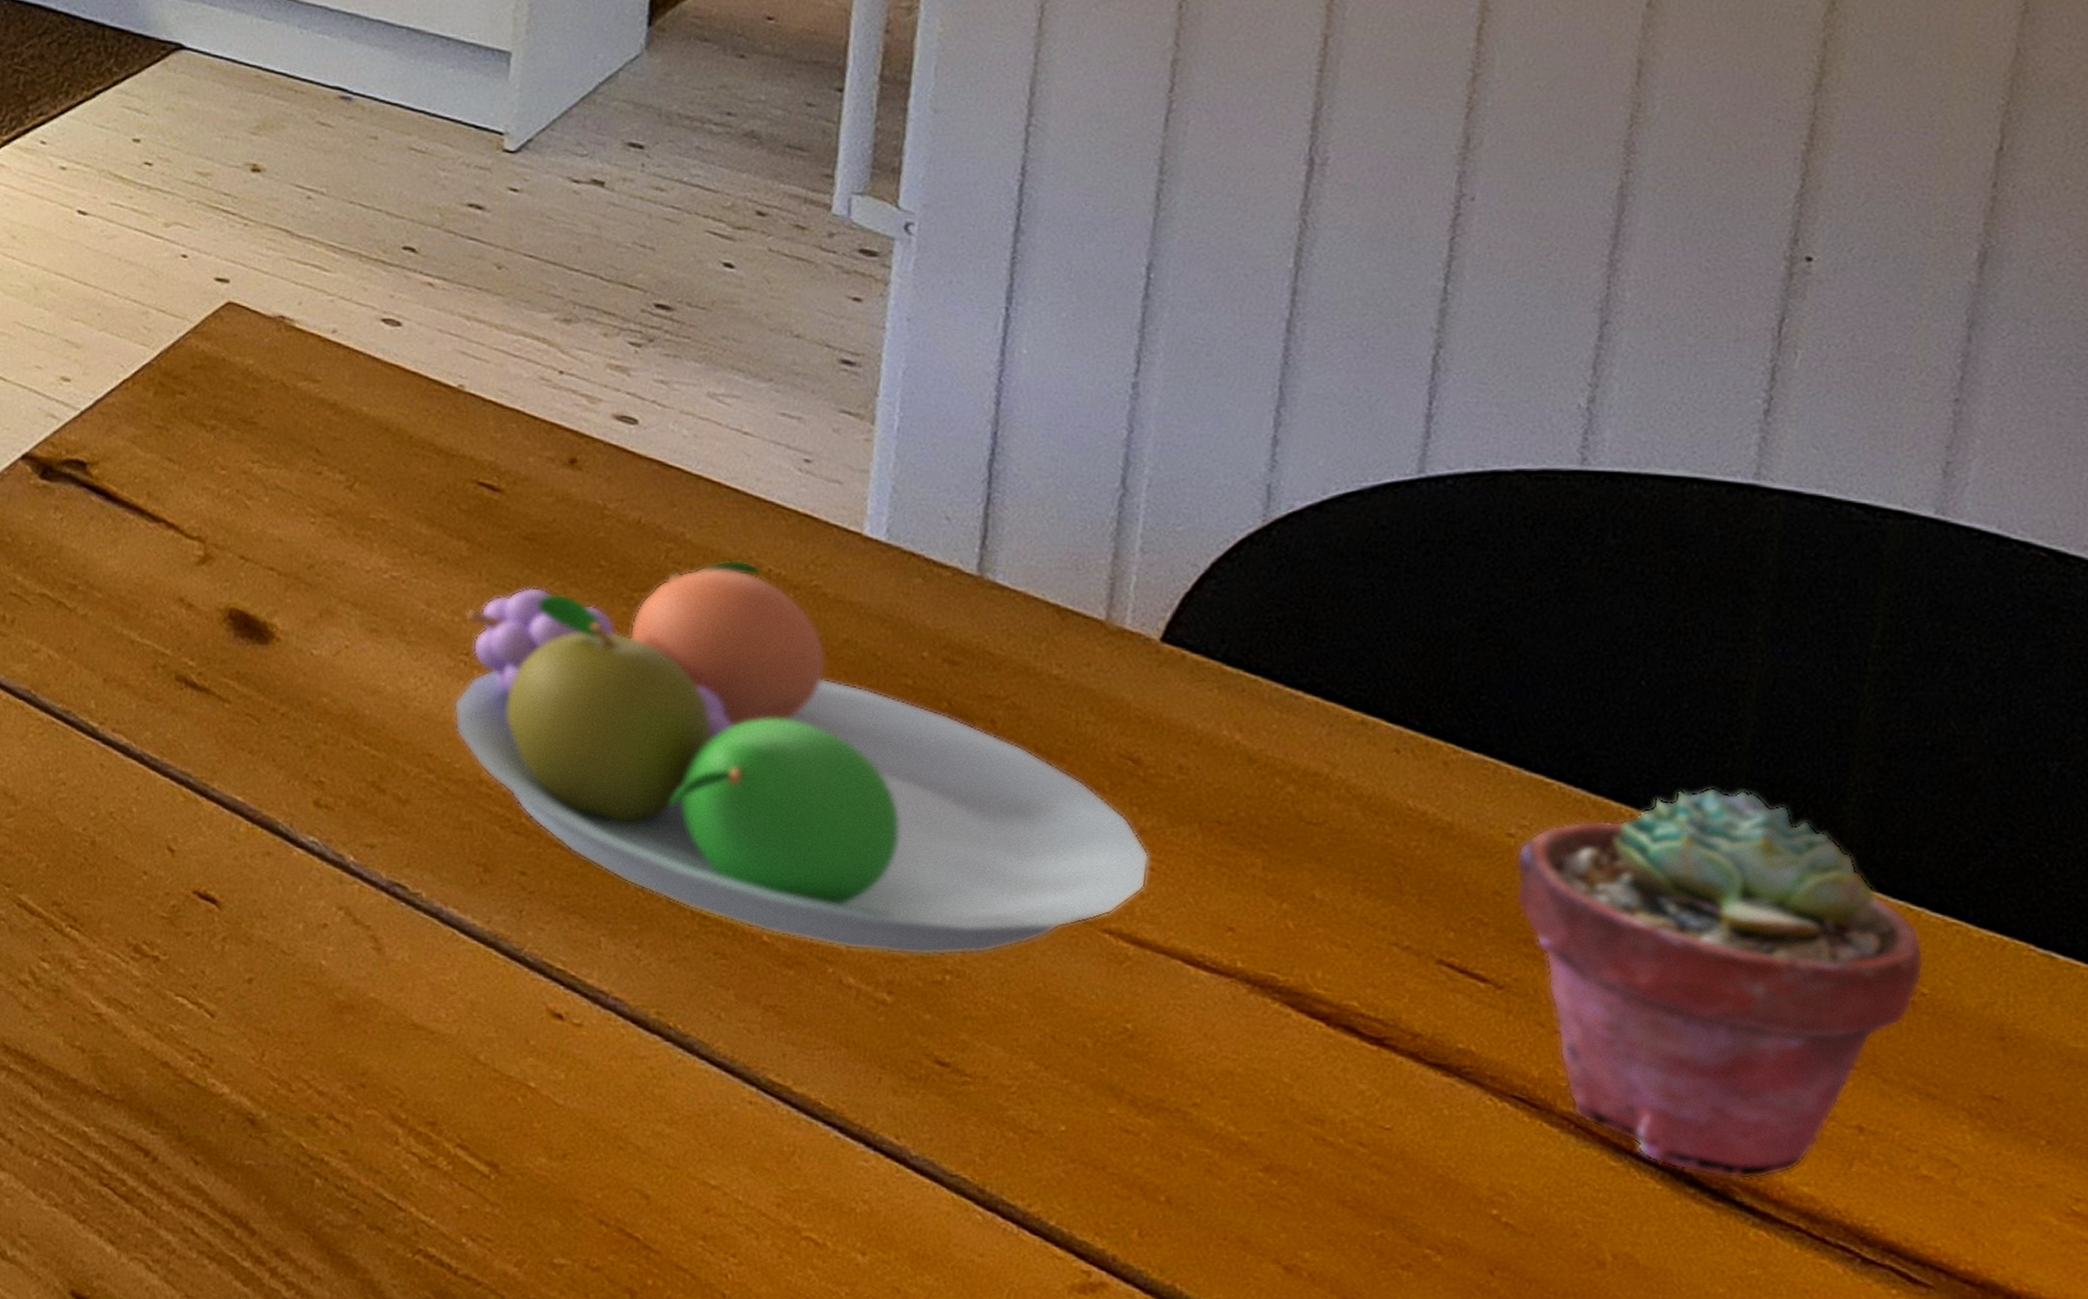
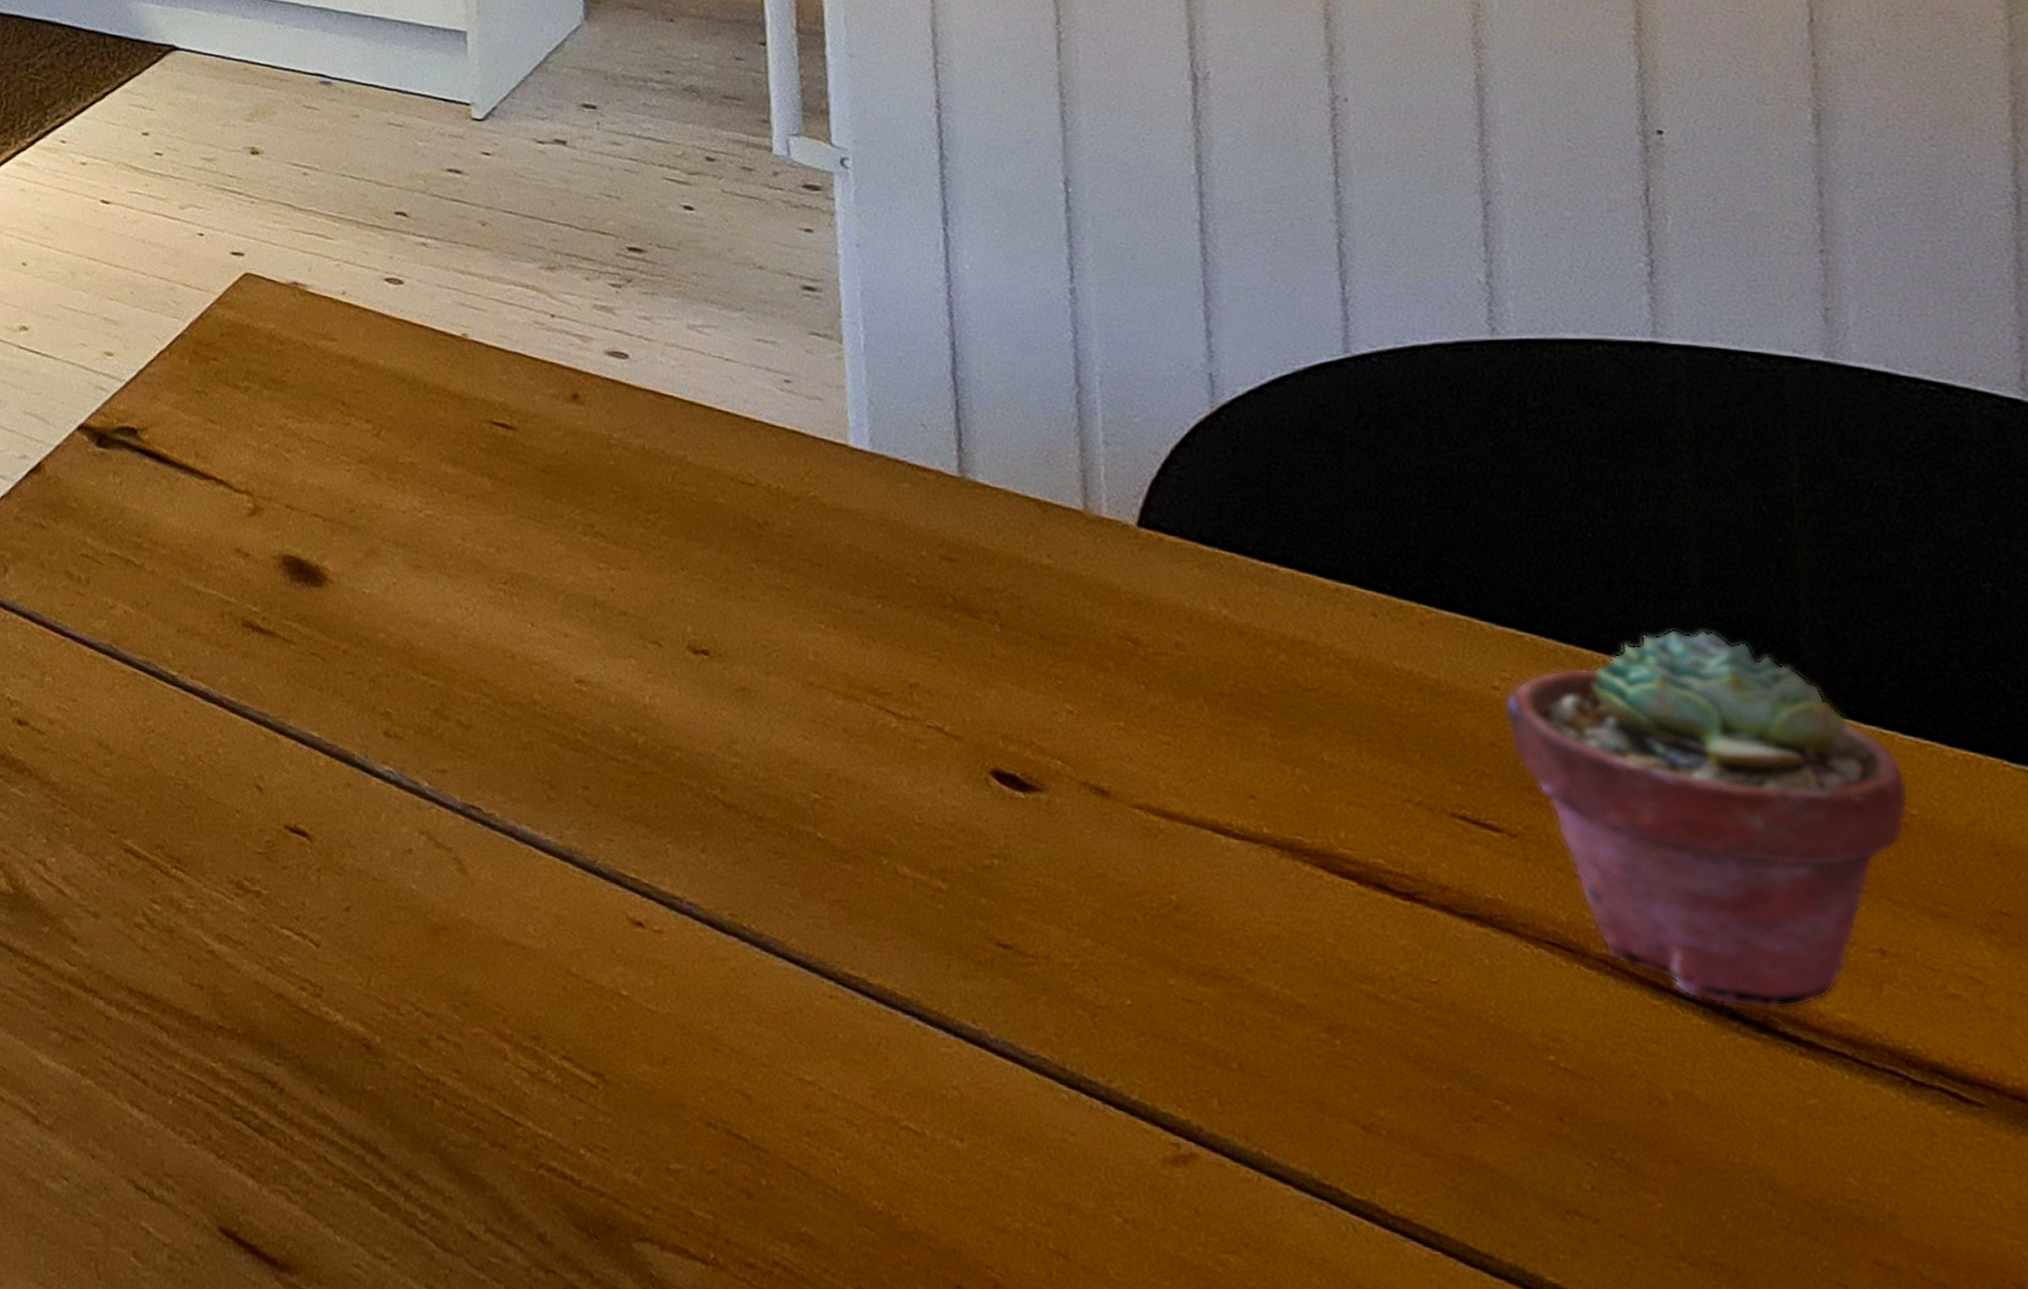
fruit bowl: present [453,559,1150,956] -> none [498,477,1165,842]

